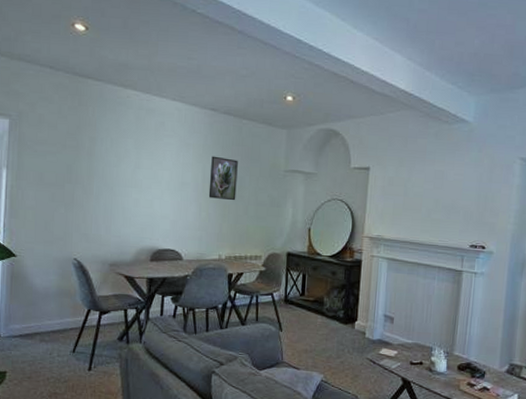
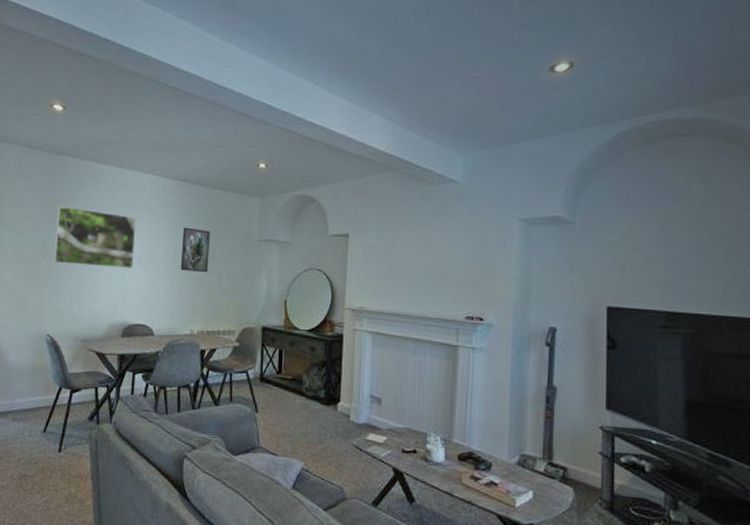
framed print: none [79,130,165,195] -> present [54,206,137,268]

